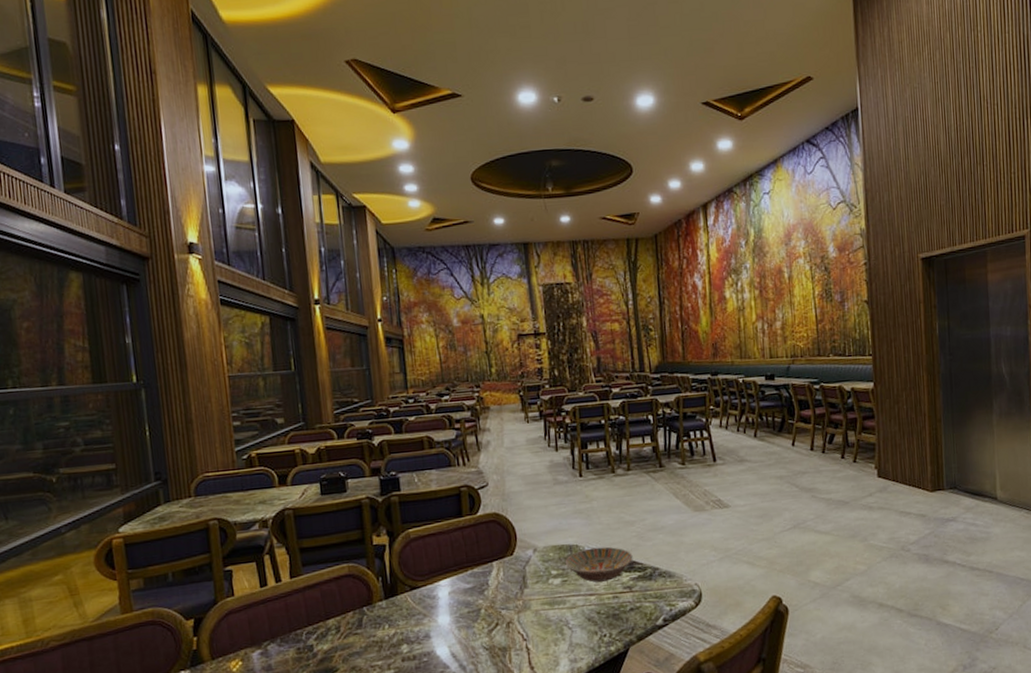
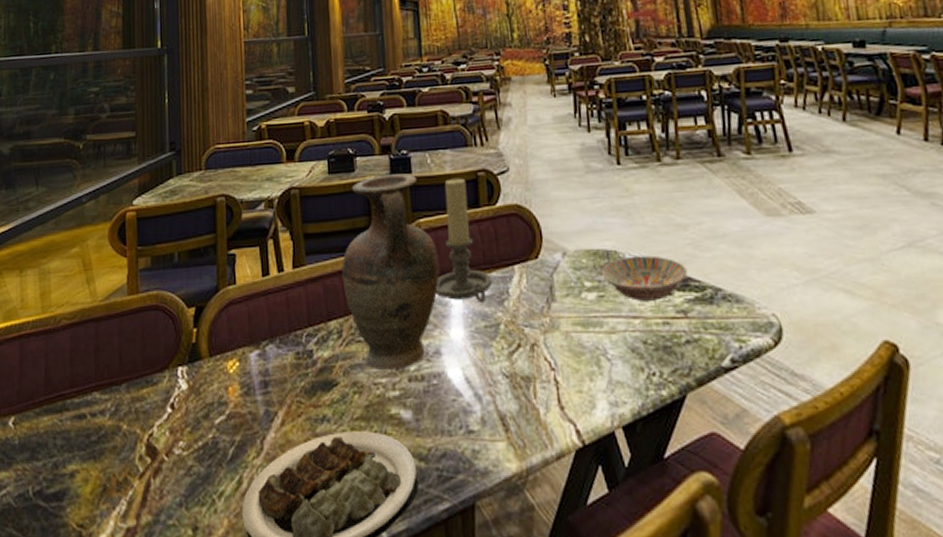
vase: none [337,491,428,656] -> present [341,173,440,371]
candle holder: none [424,493,475,594] -> present [435,178,493,303]

